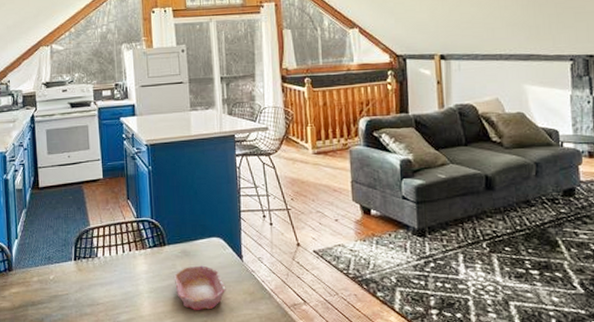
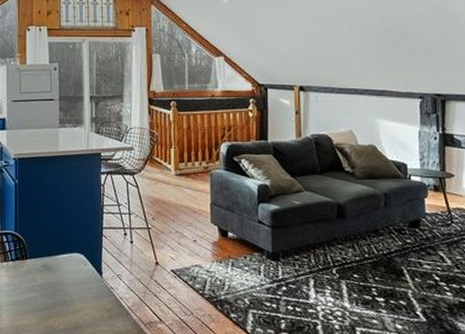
bowl: present [173,265,226,311] -> none [33,280,85,326]

